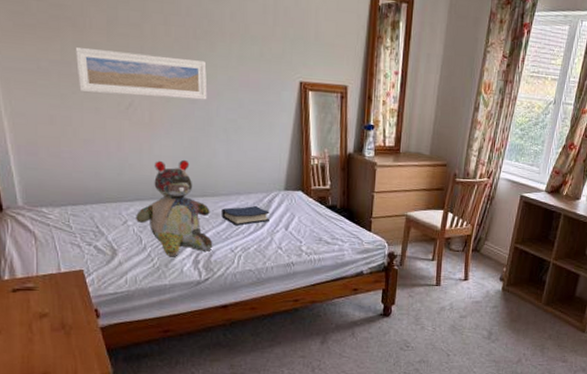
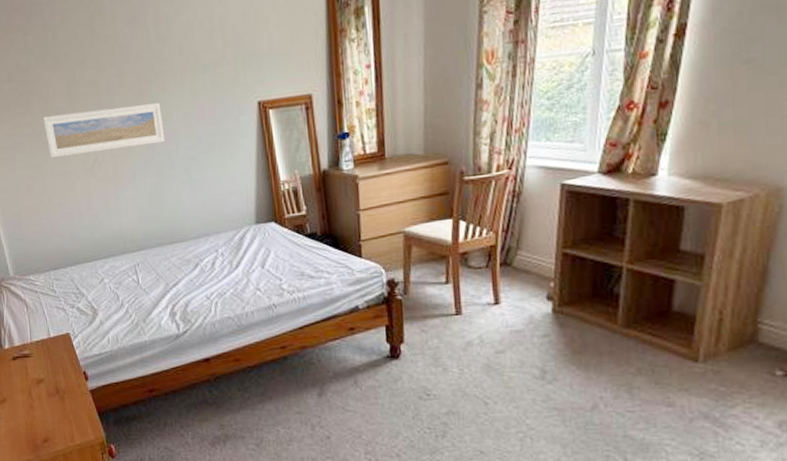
stuffed bear: present [136,159,213,256] -> none [111,207,188,310]
hardback book: present [222,205,270,226] -> none [192,245,243,270]

